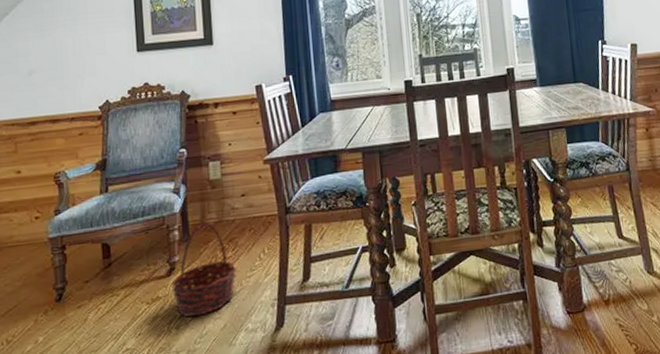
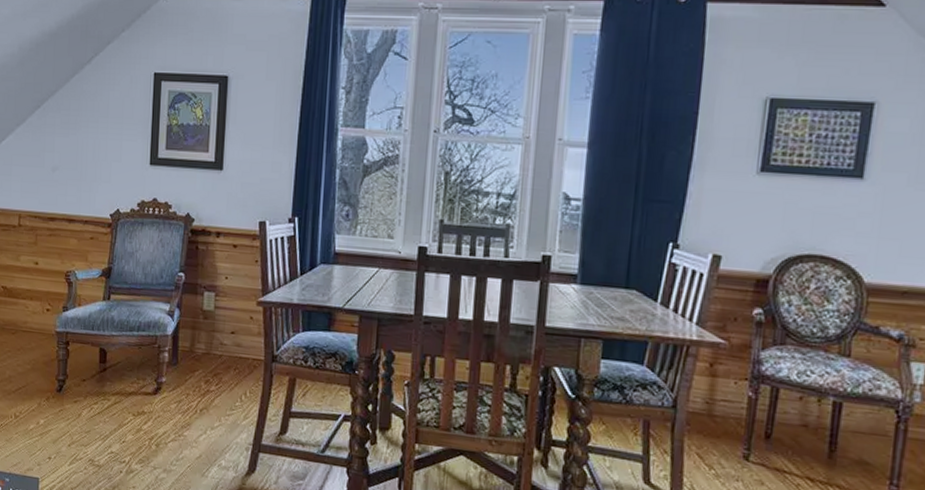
basket: present [171,223,237,317] -> none [156,351,218,441]

